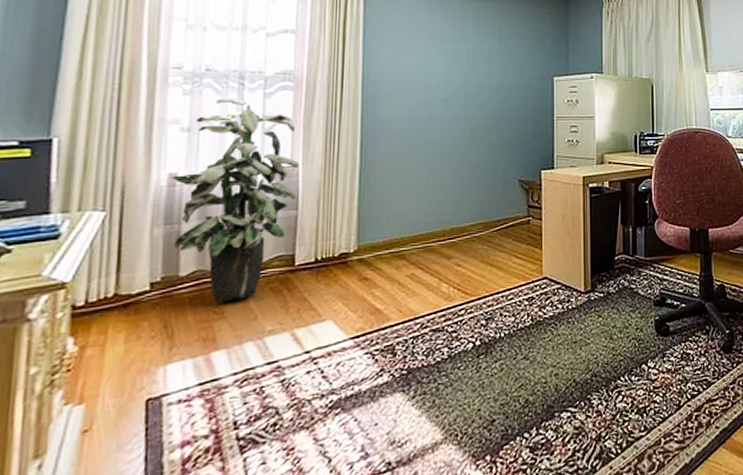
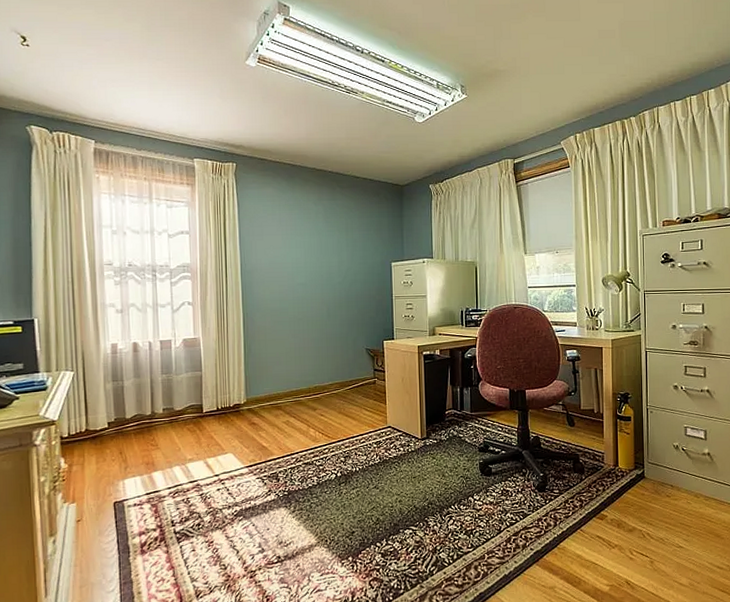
indoor plant: present [172,98,299,302] -> none [114,286,201,437]

